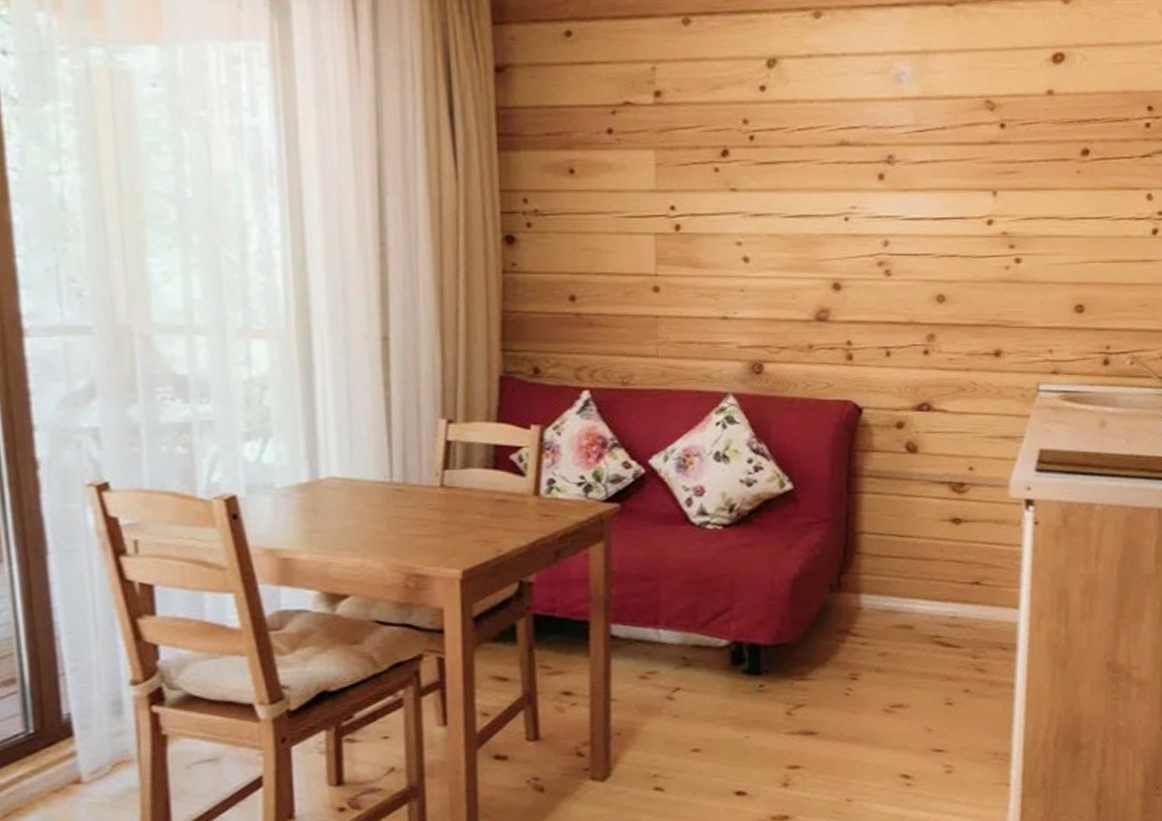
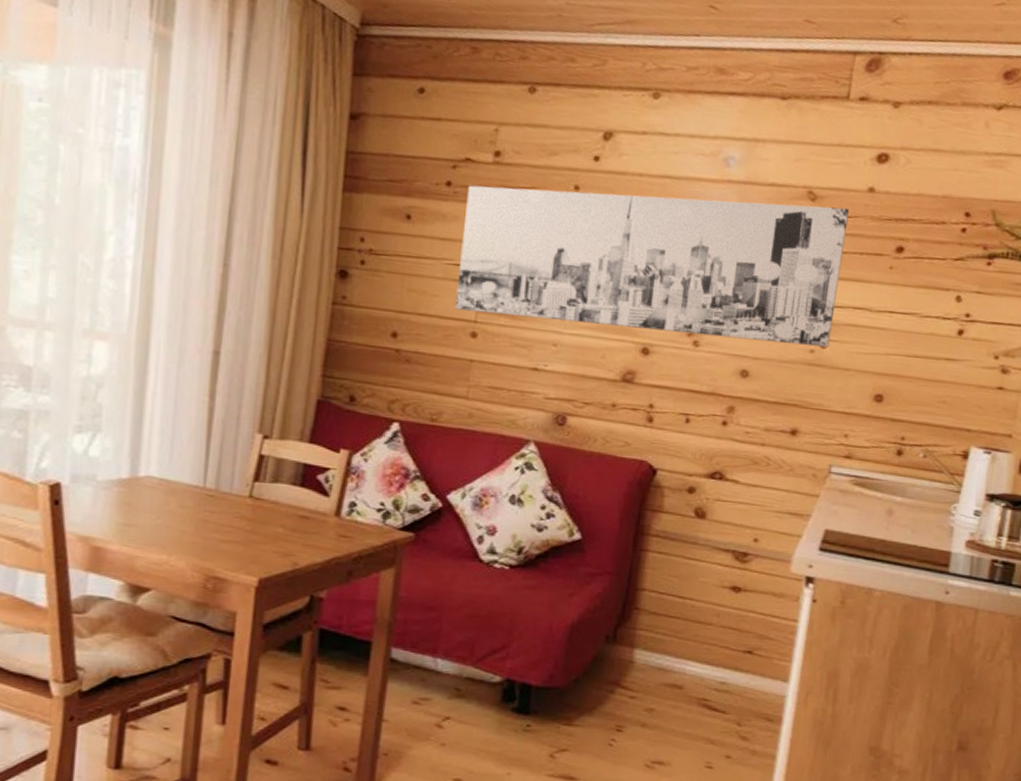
wall art: none [630,114,1030,265] -> present [455,185,849,348]

